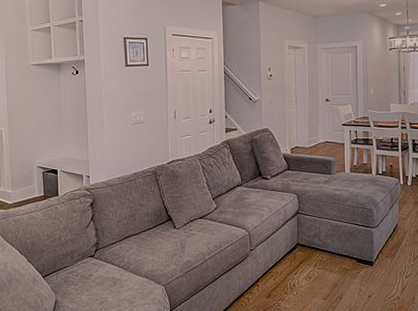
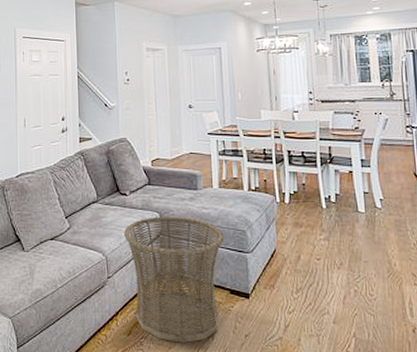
basket: none [265,197,354,303] -> present [124,216,225,343]

